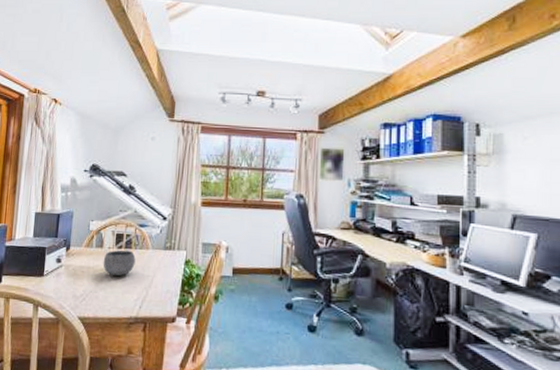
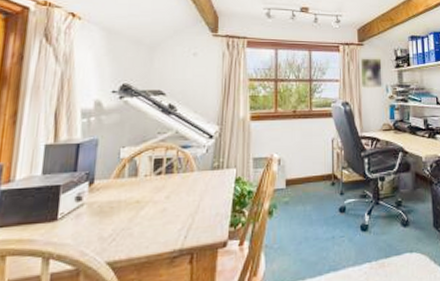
bowl: present [103,250,136,277] -> none [138,175,178,207]

